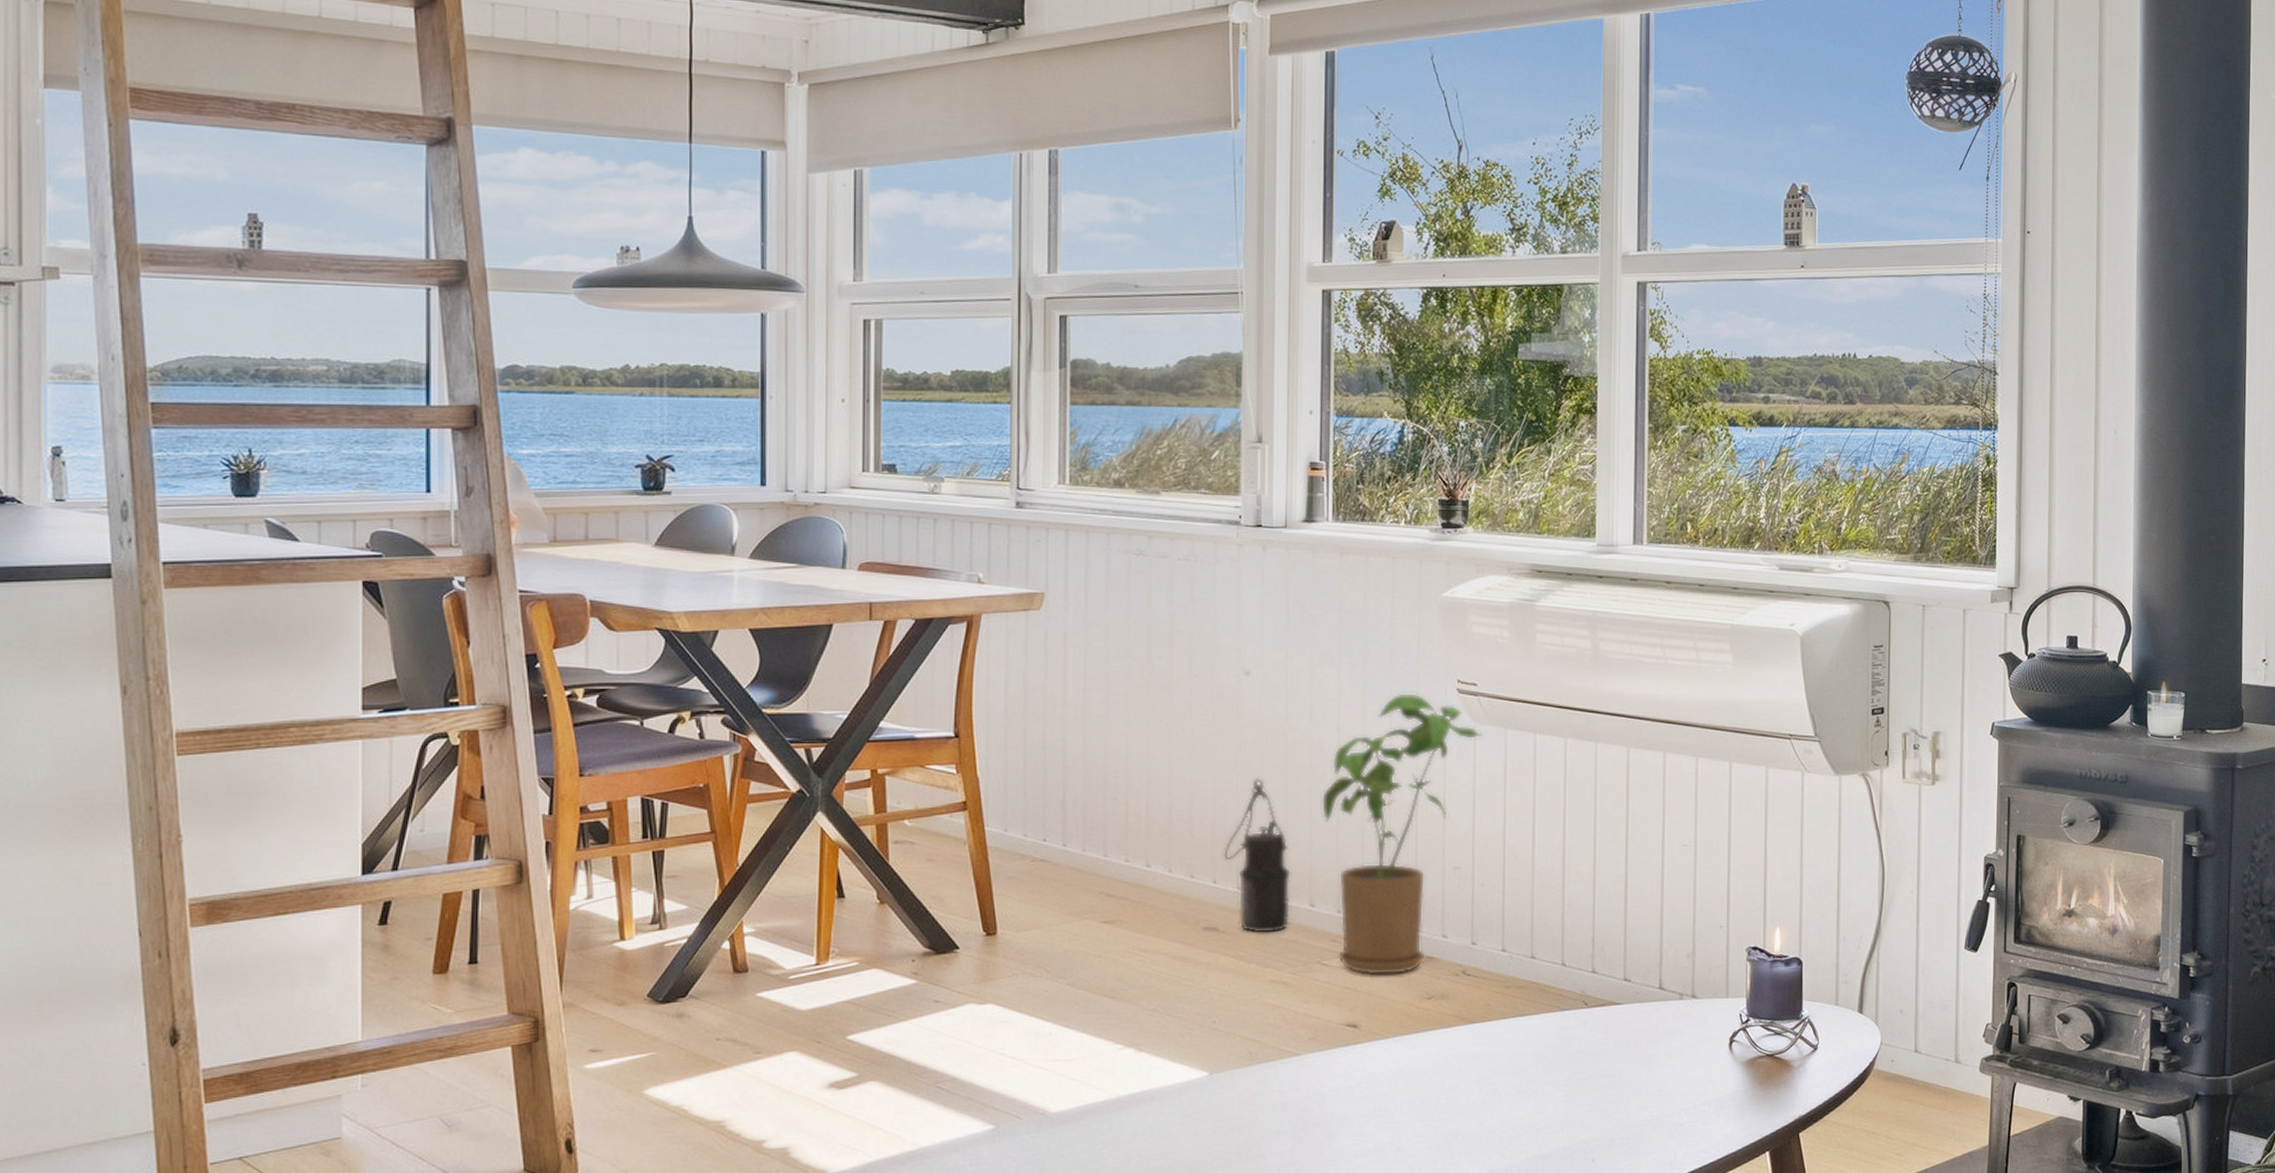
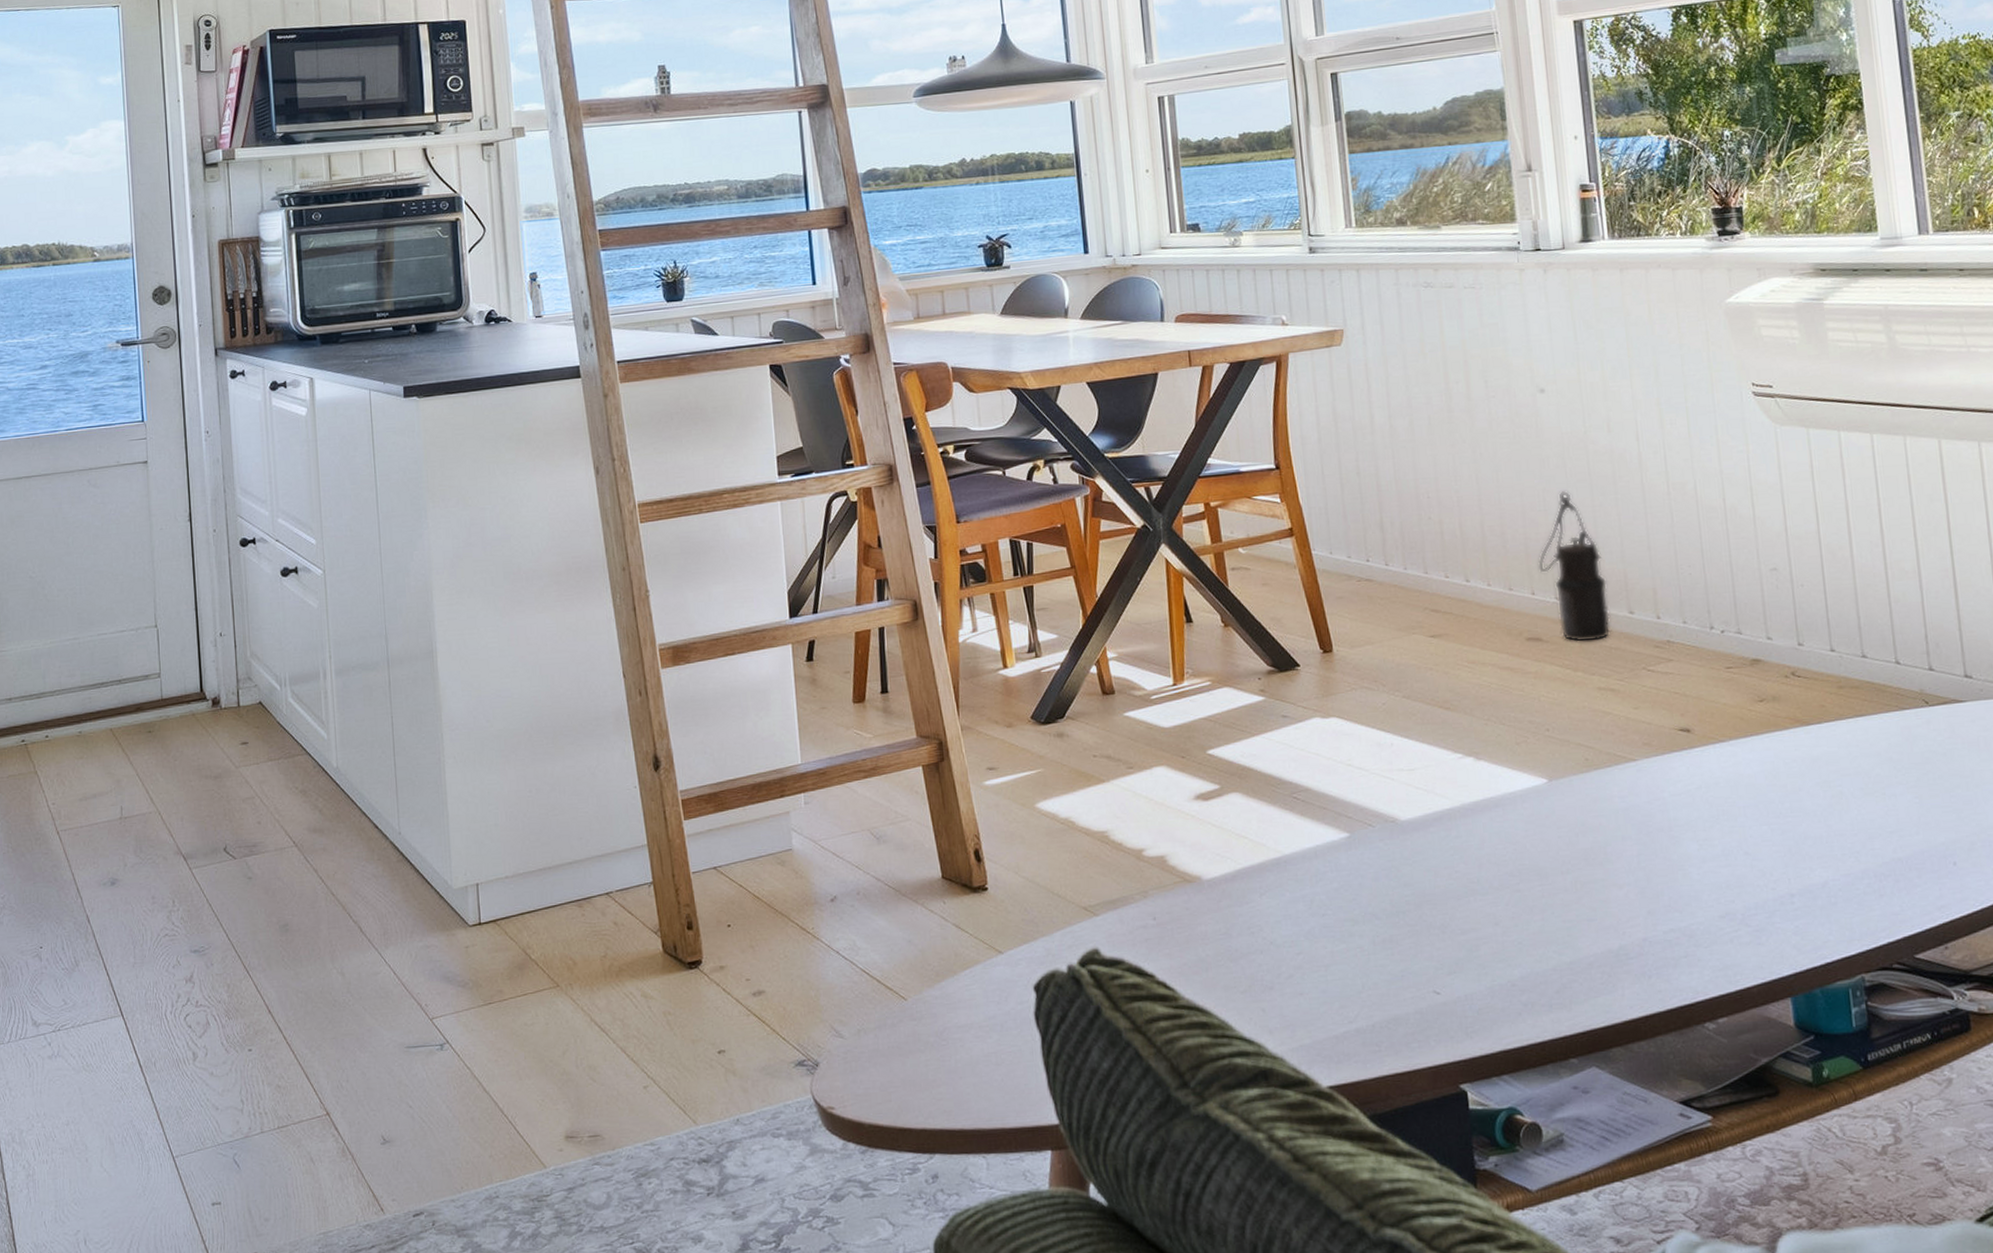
house plant: present [1321,693,1482,976] -> none [1628,399,1784,680]

